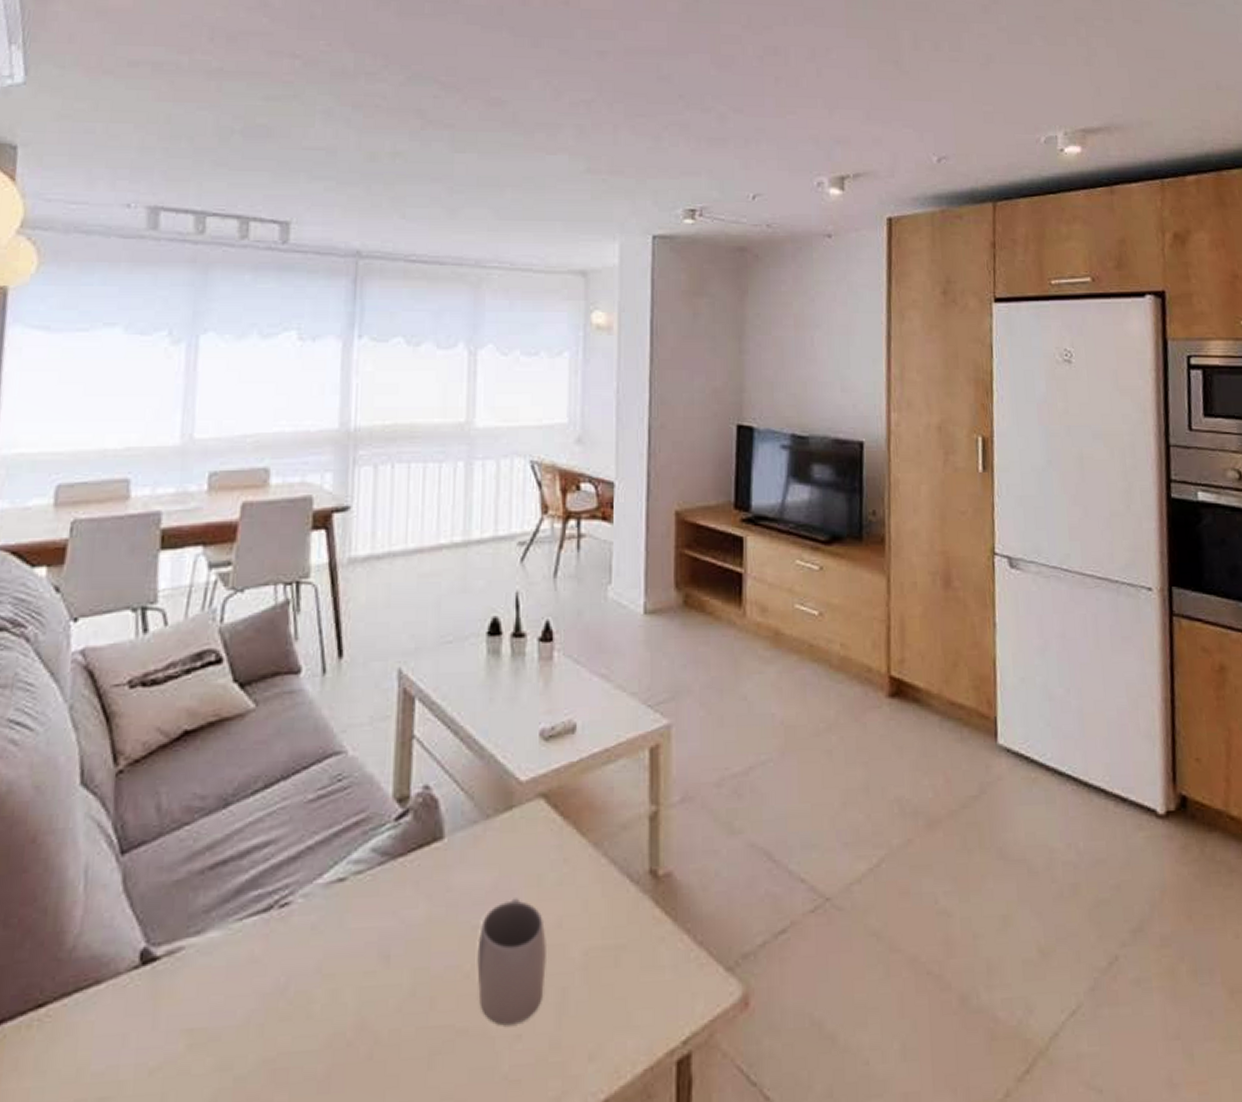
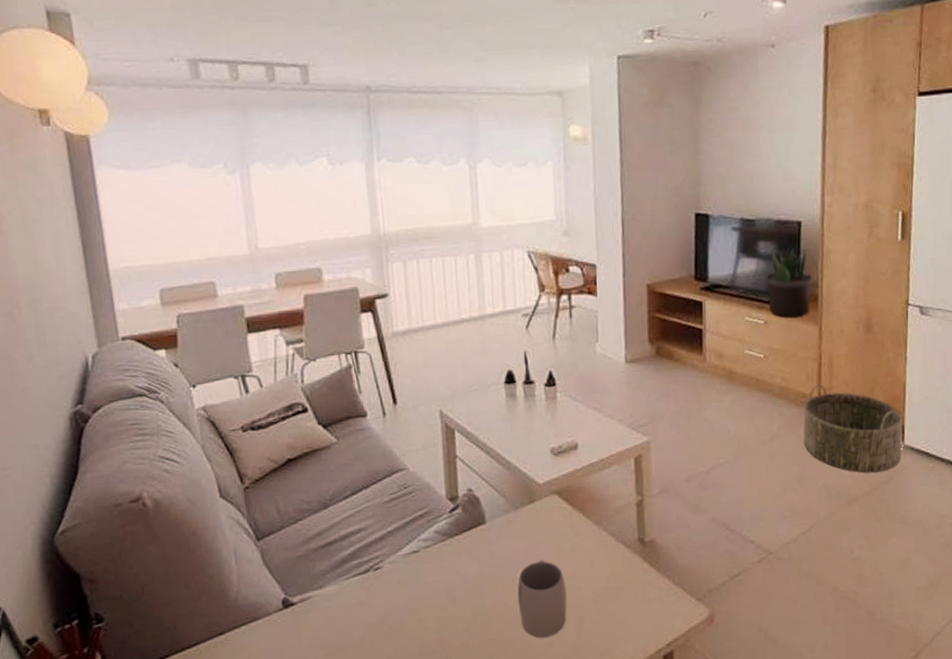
planter: none [821,467,877,563] -> present [766,243,812,318]
basket: none [868,655,995,783] -> present [803,384,903,473]

